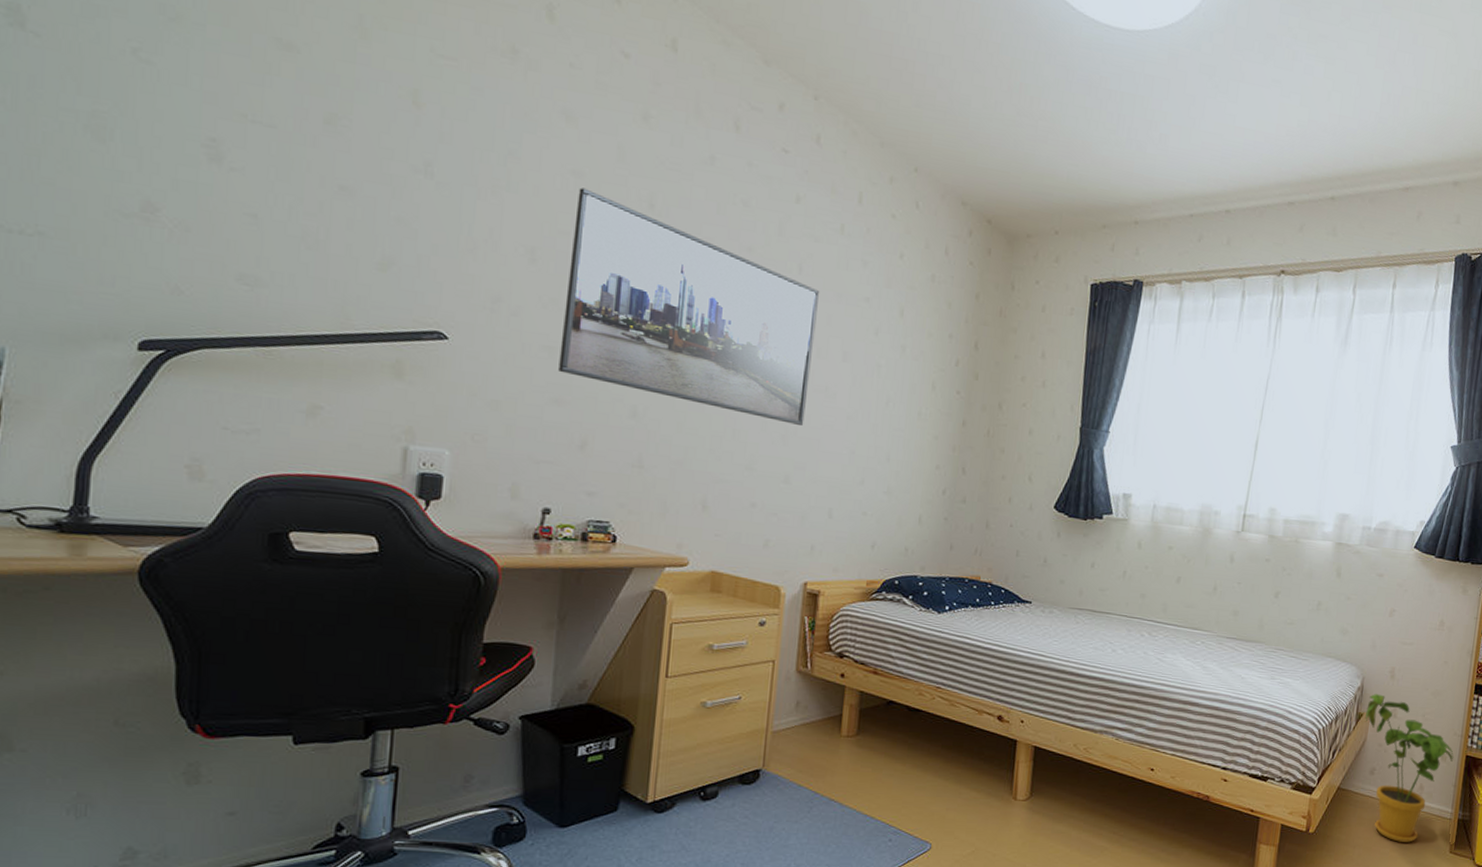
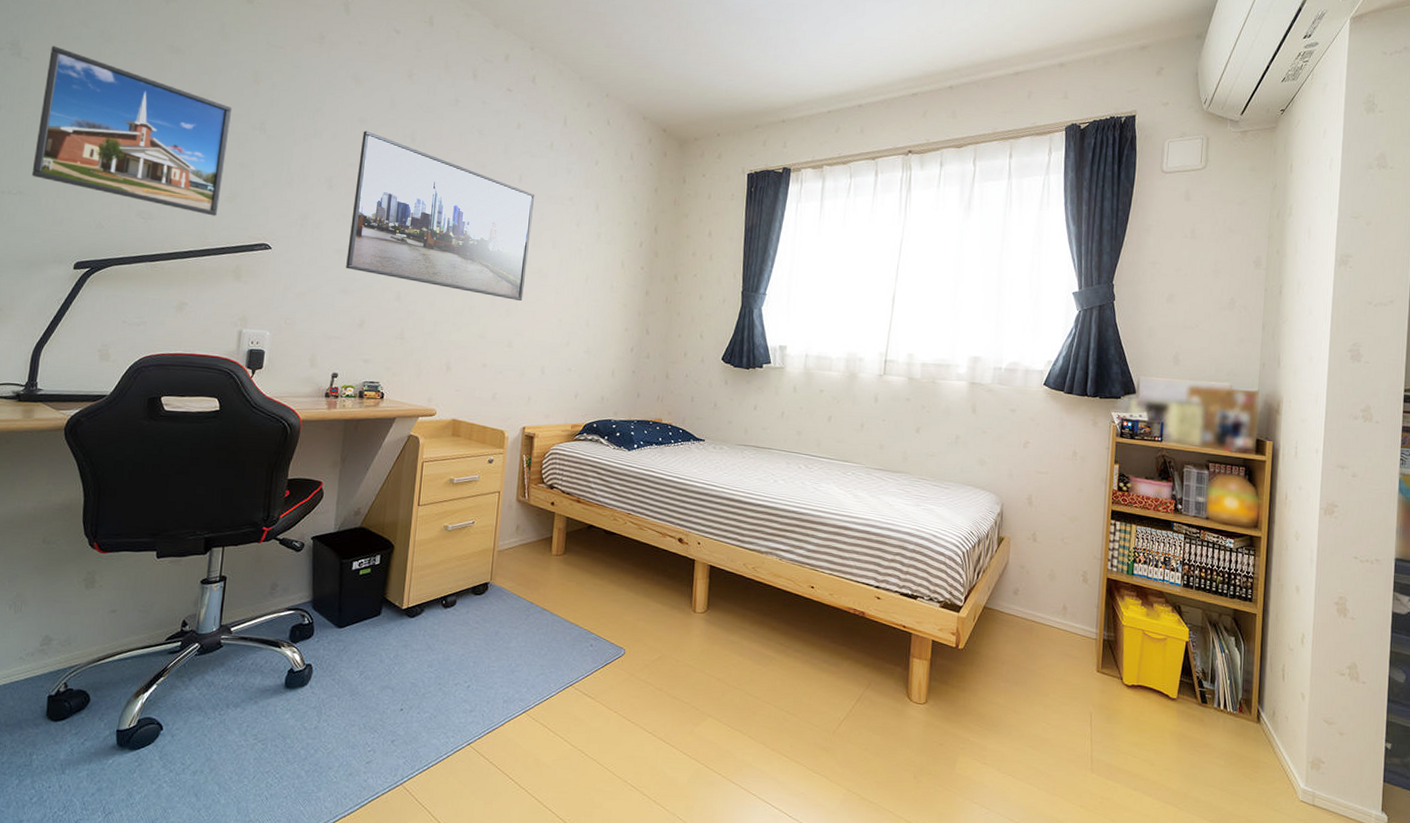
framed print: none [57,18,379,289] -> present [31,46,232,216]
house plant: present [1365,694,1454,843] -> none [1006,519,1095,661]

